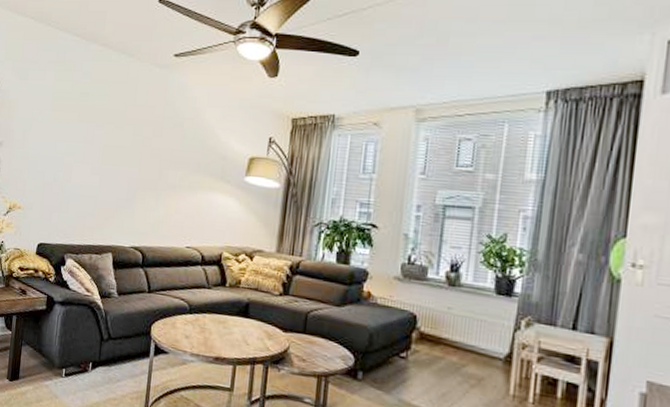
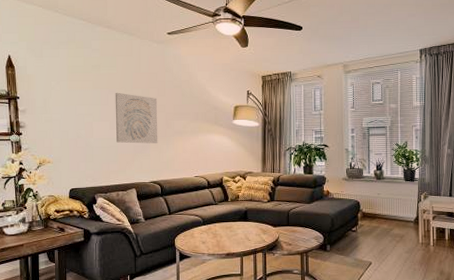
wall art: none [97,128,152,198] -> present [115,92,158,144]

